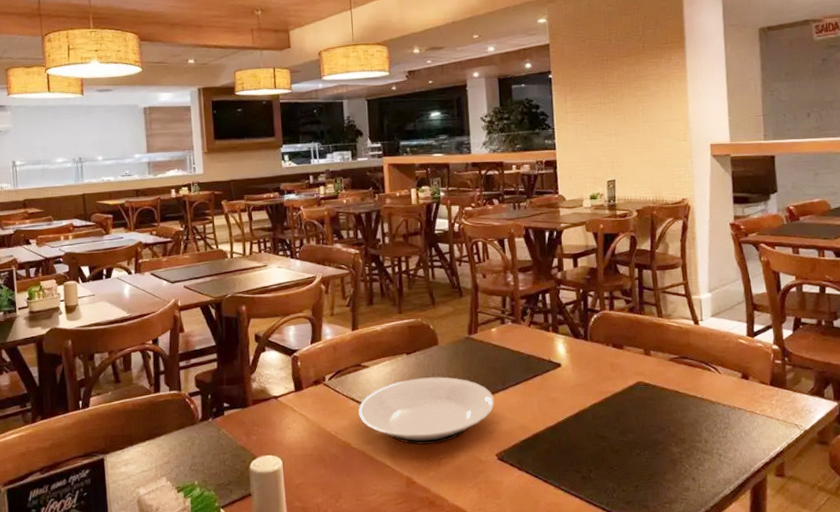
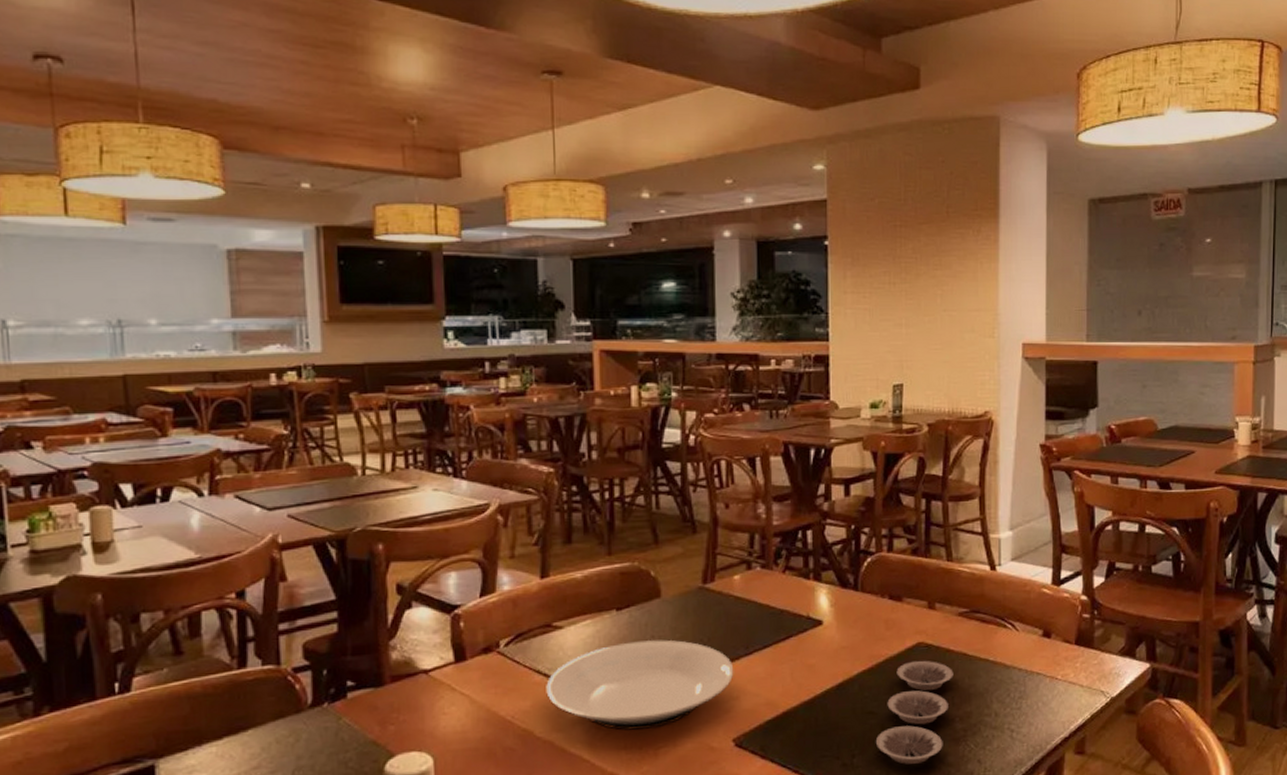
plate: none [607,396,668,479] -> present [875,660,953,764]

